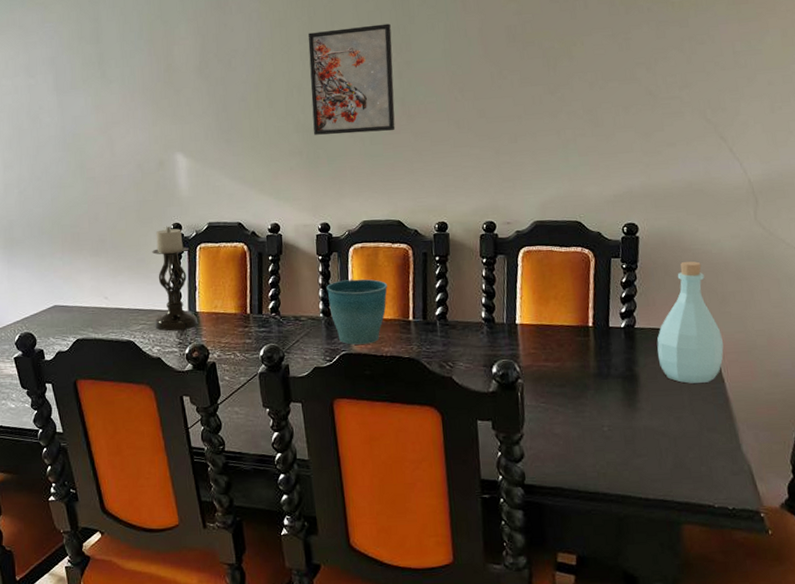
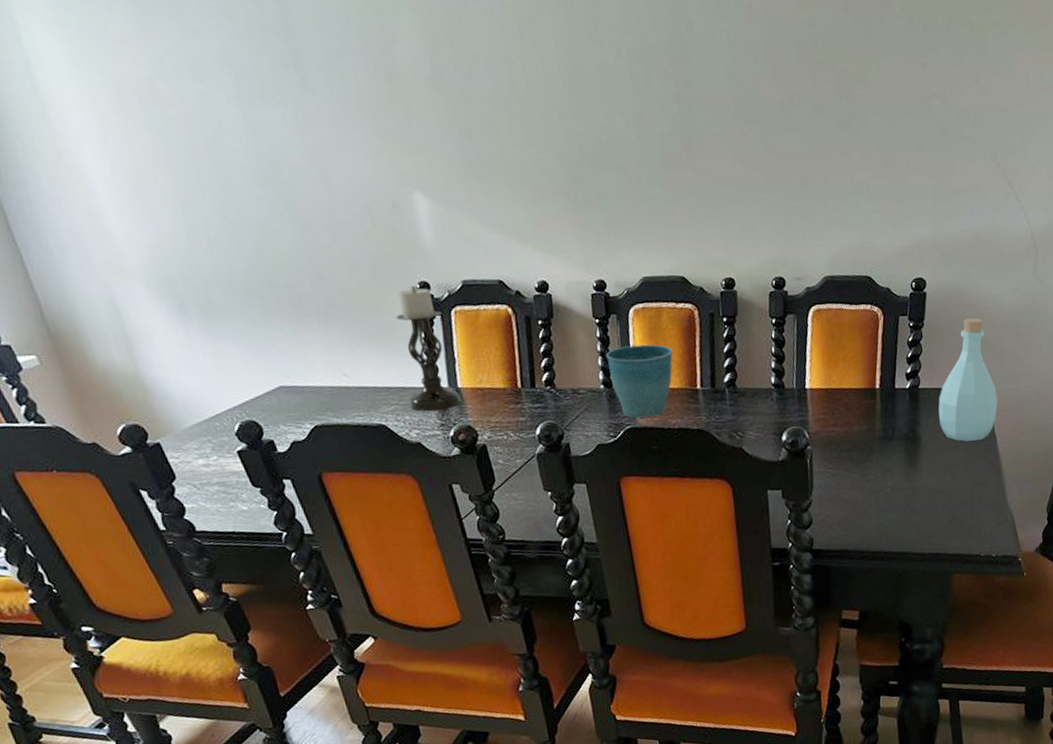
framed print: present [307,23,396,135] -> none [566,29,676,172]

